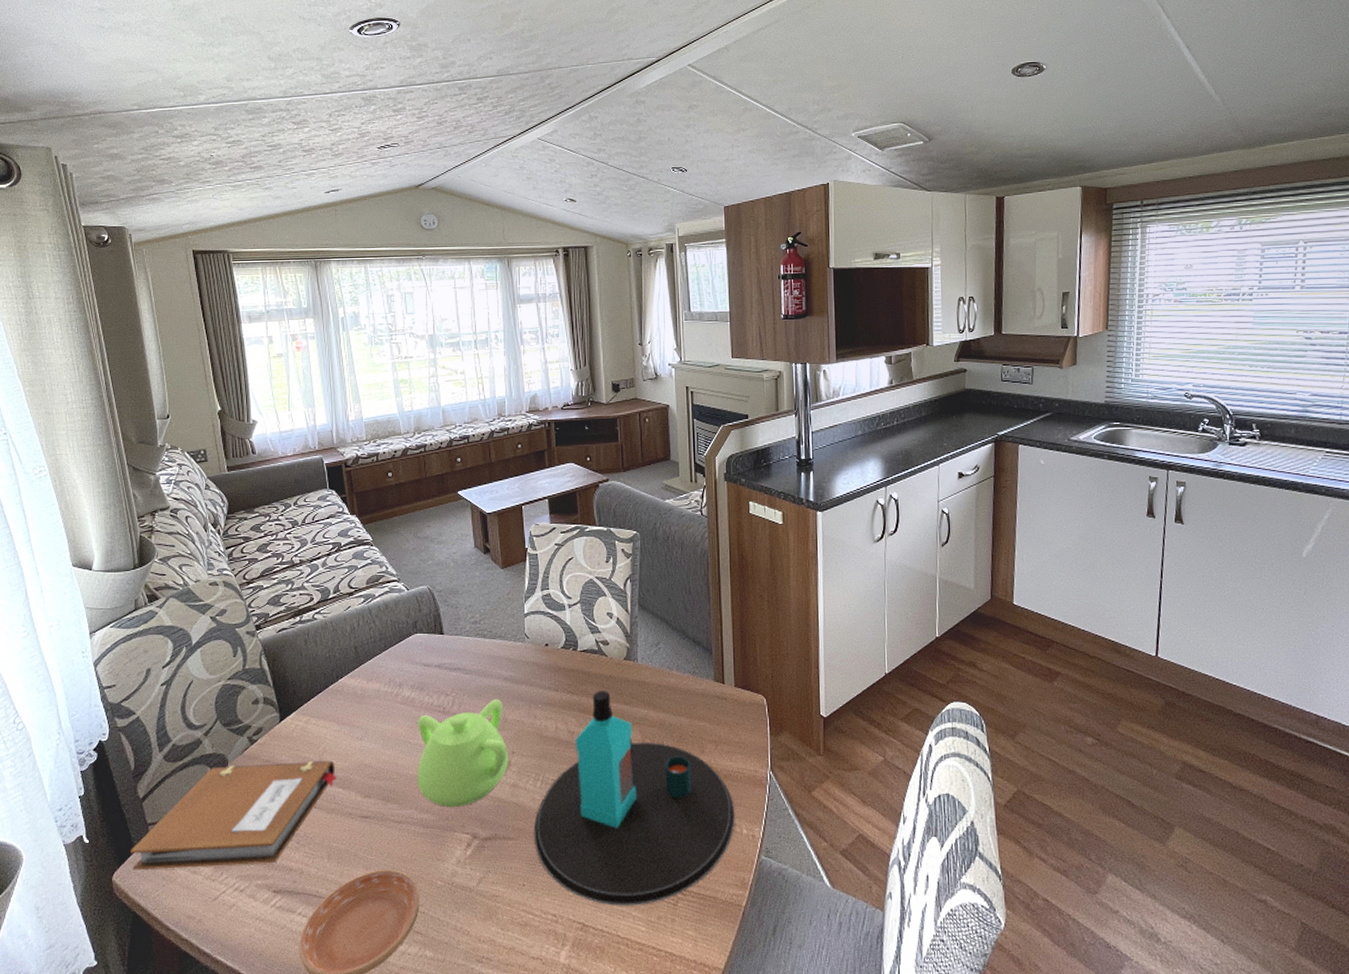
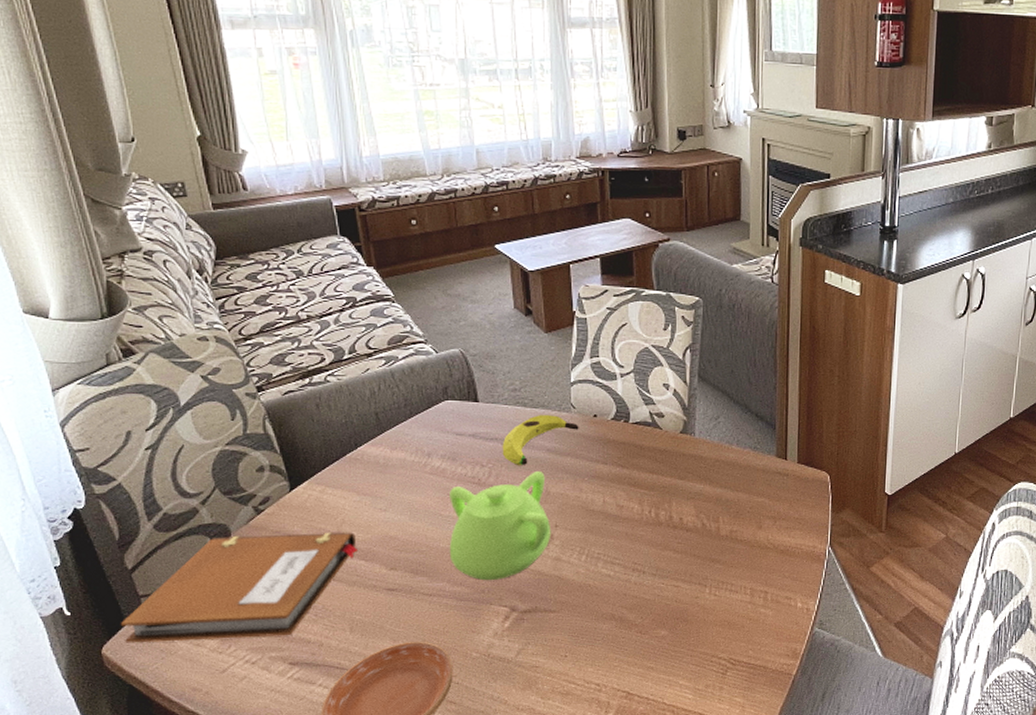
banana: none [464,645,533,695] -> present [502,415,579,466]
bottle: present [533,690,735,906] -> none [577,463,790,675]

